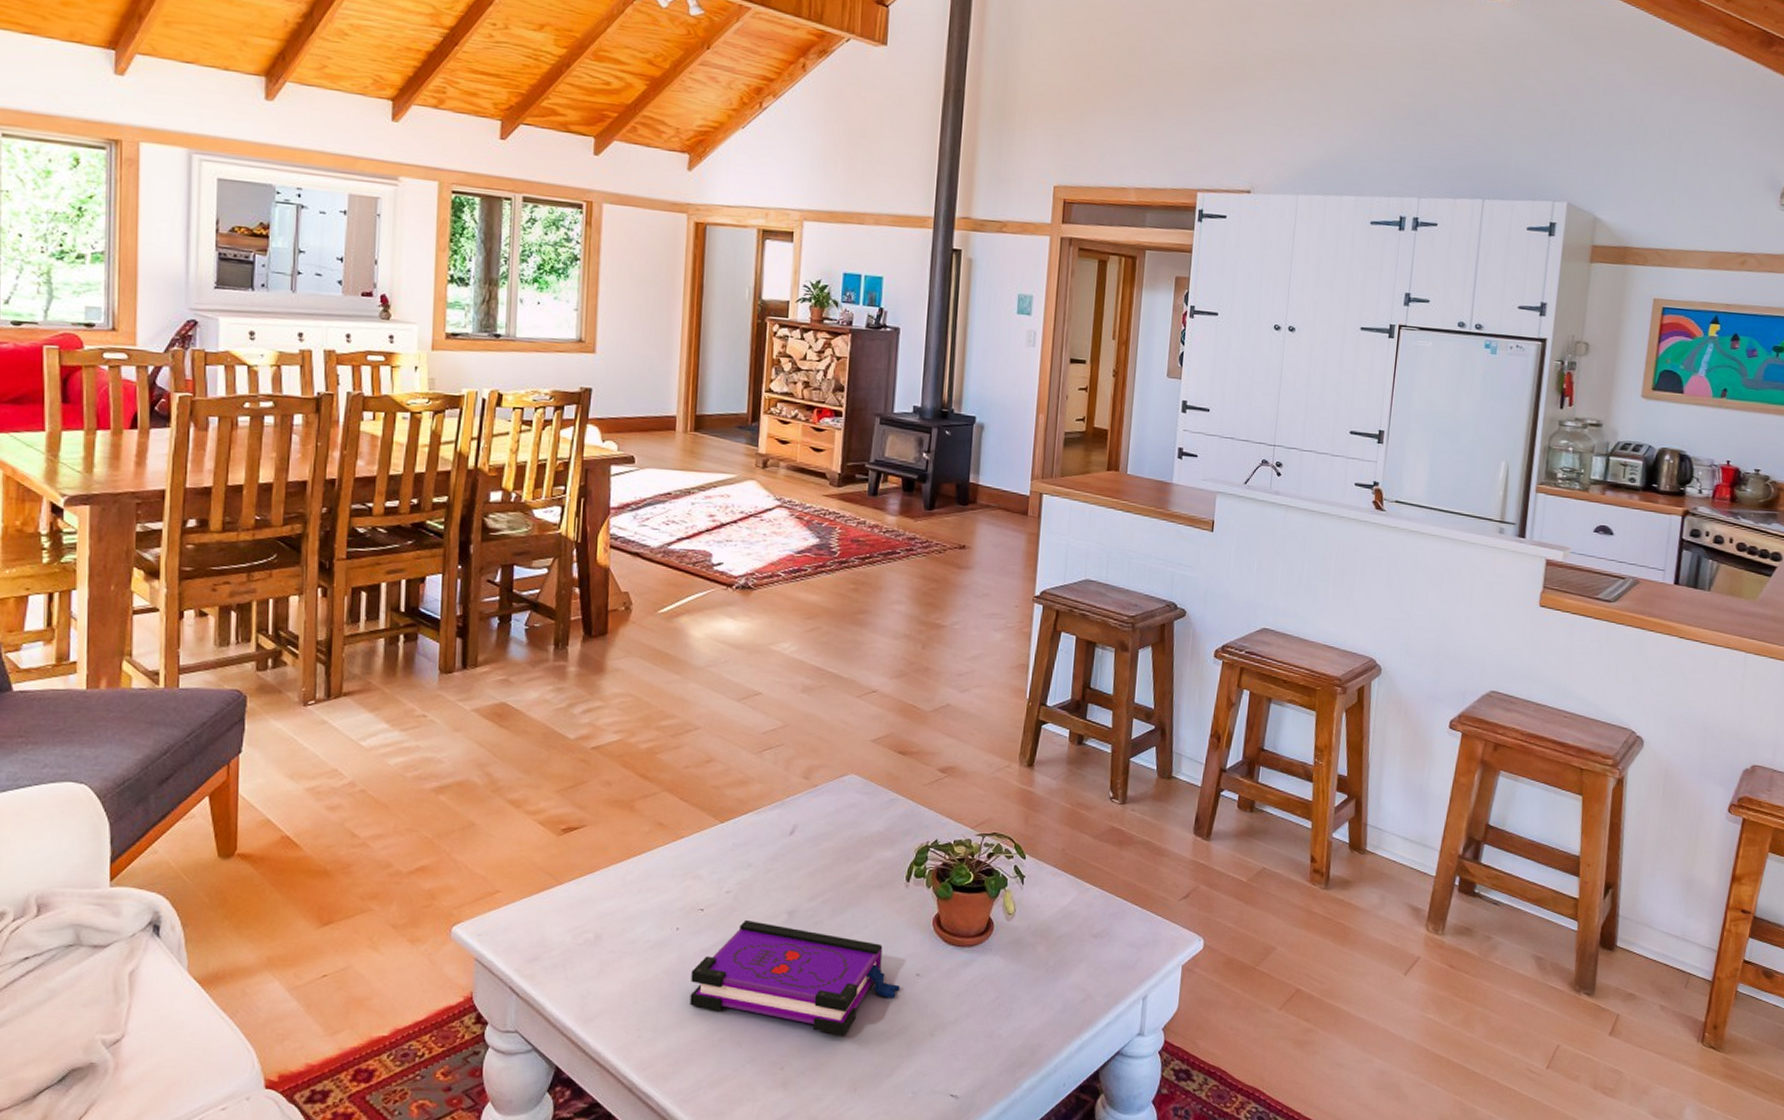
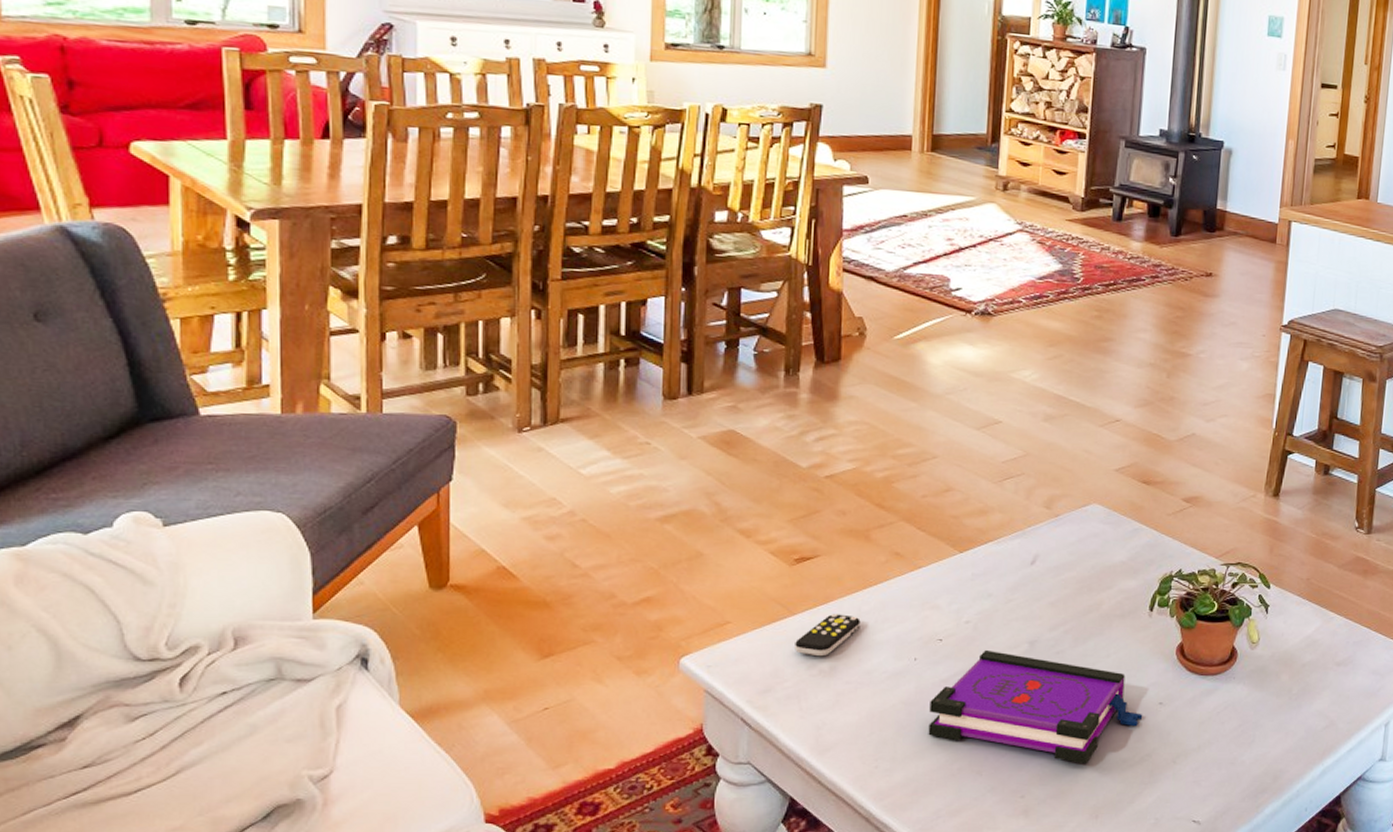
remote control: none [561,882,625,926] -> present [795,613,861,657]

